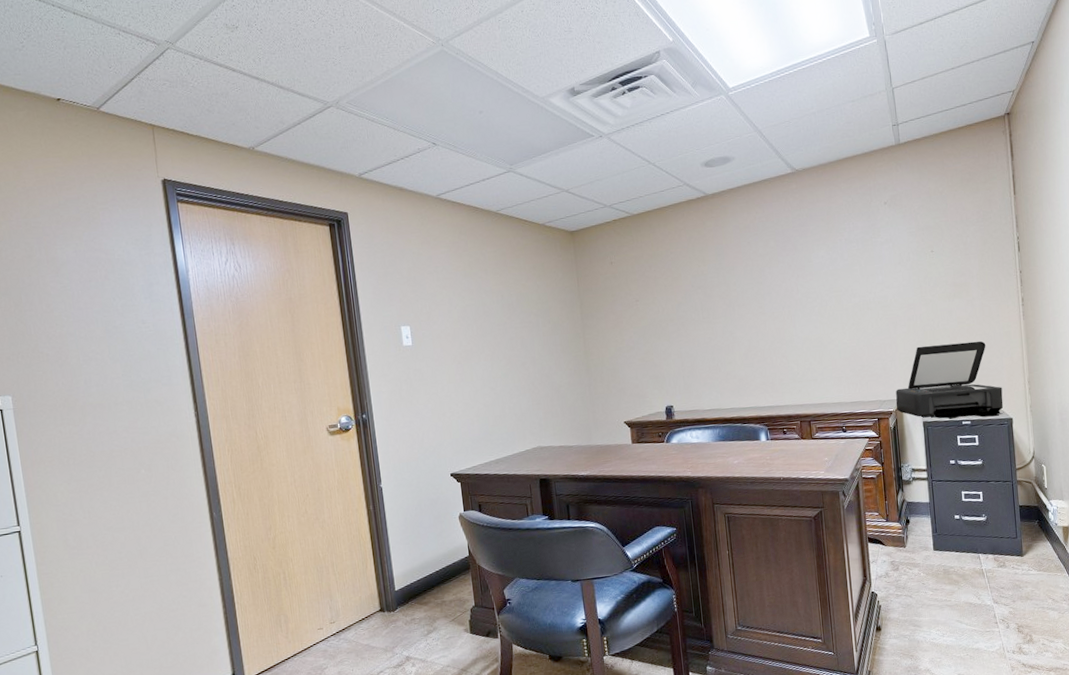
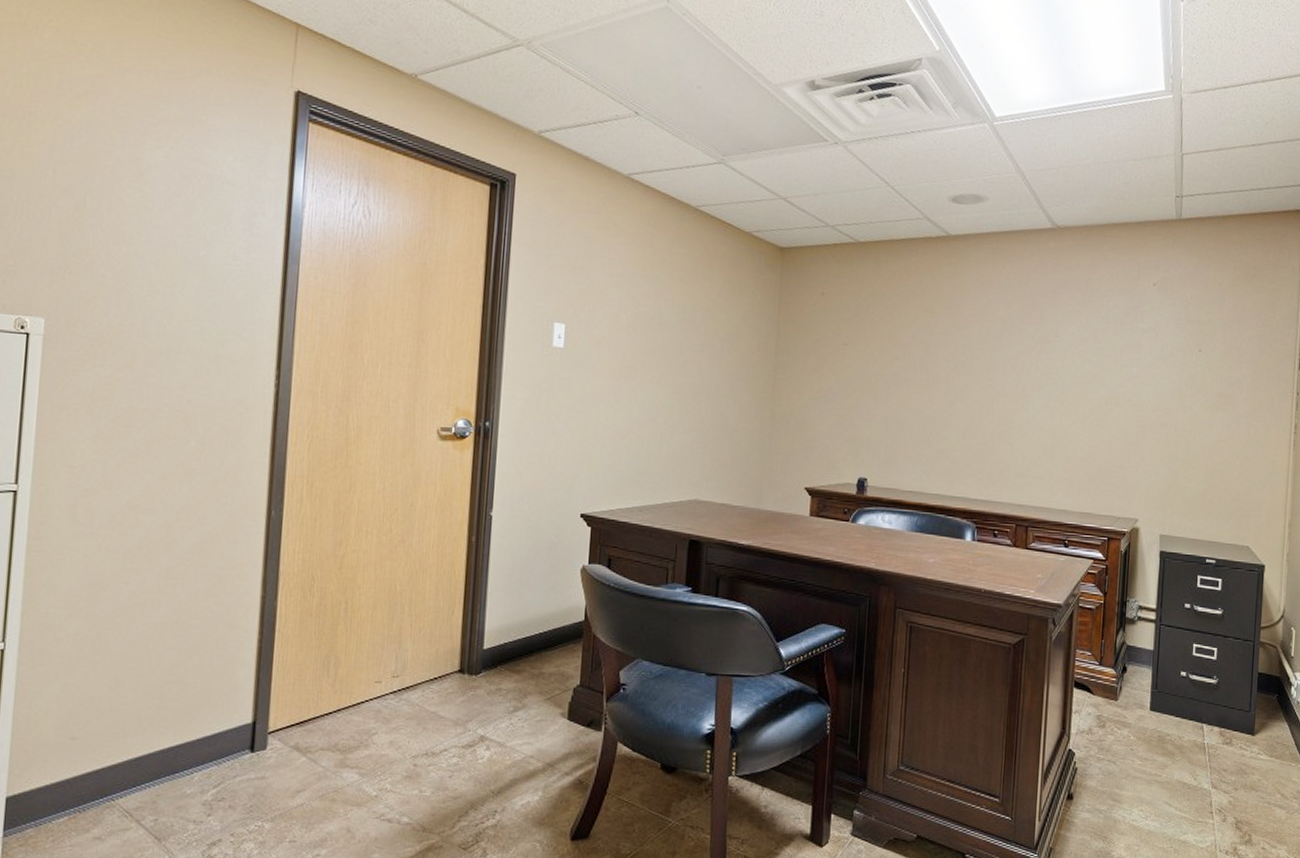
printer: present [896,341,1004,419] -> none [1131,460,1258,561]

